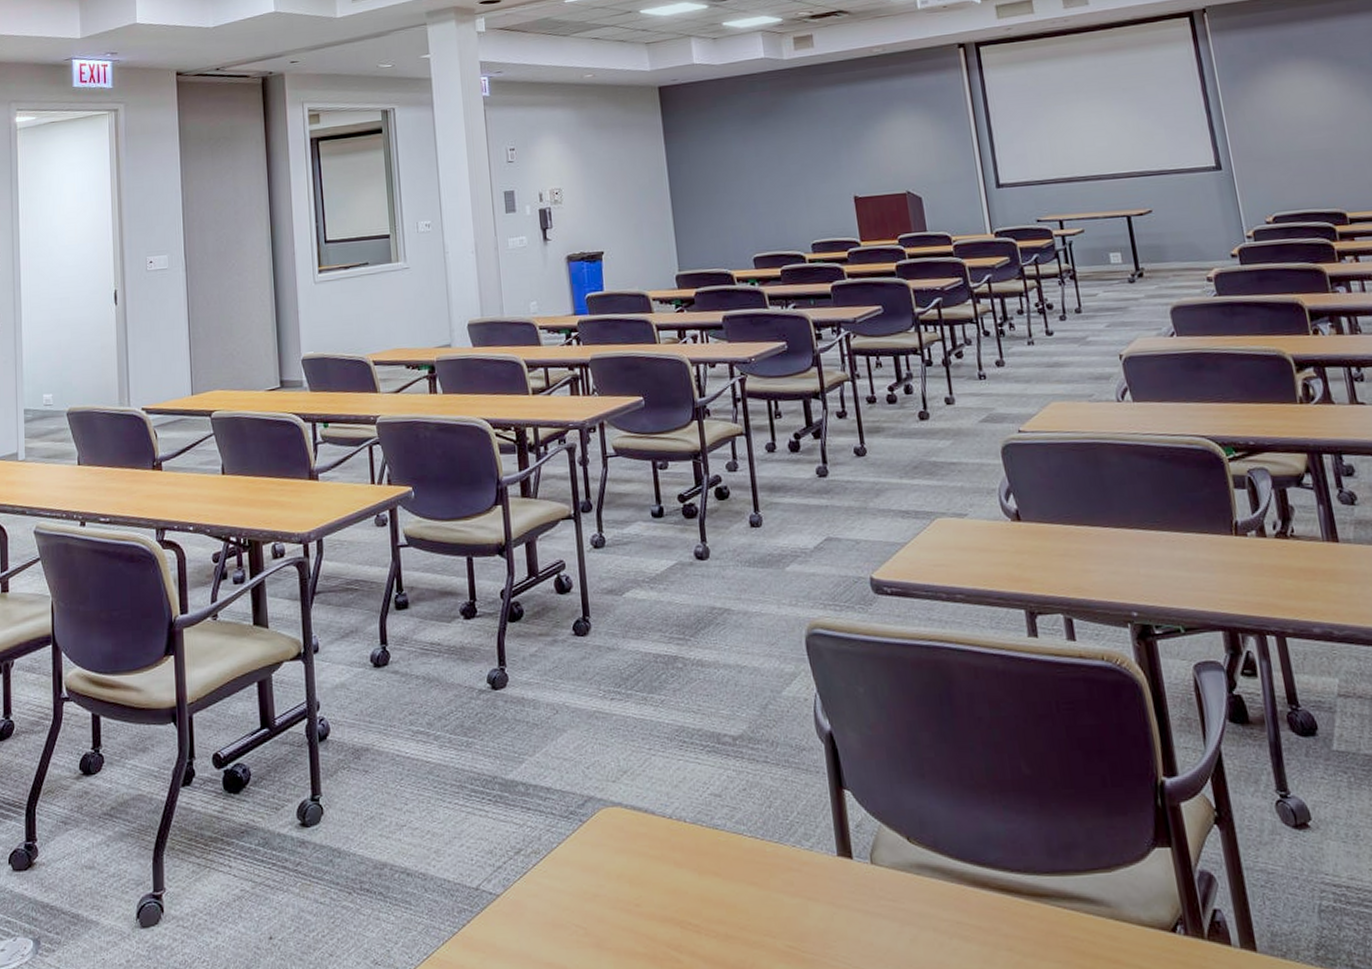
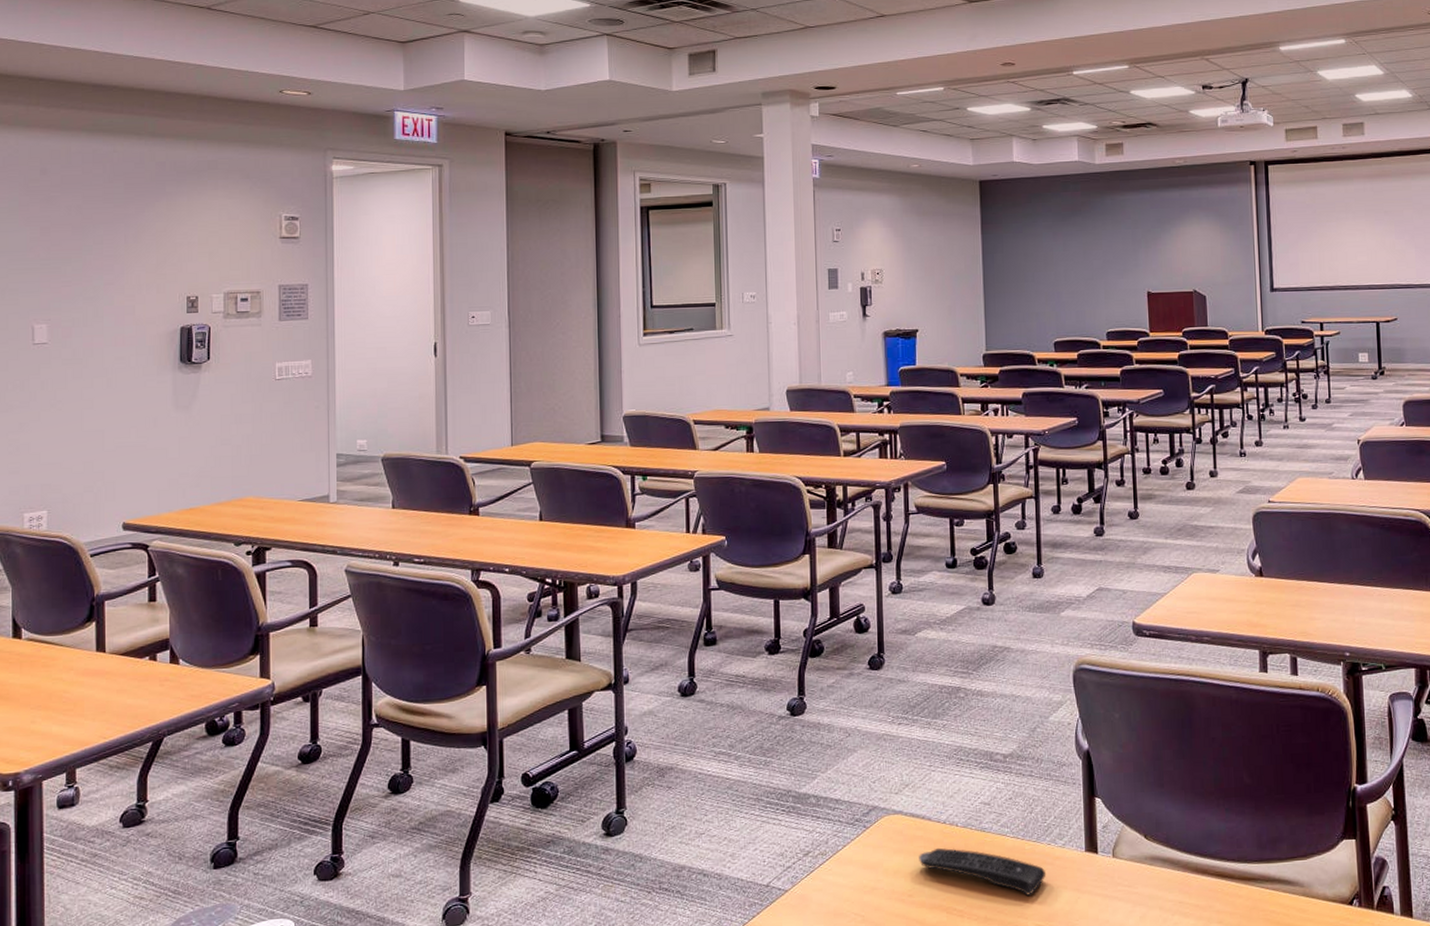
remote control: none [644,847,794,909] -> present [919,847,1047,896]

